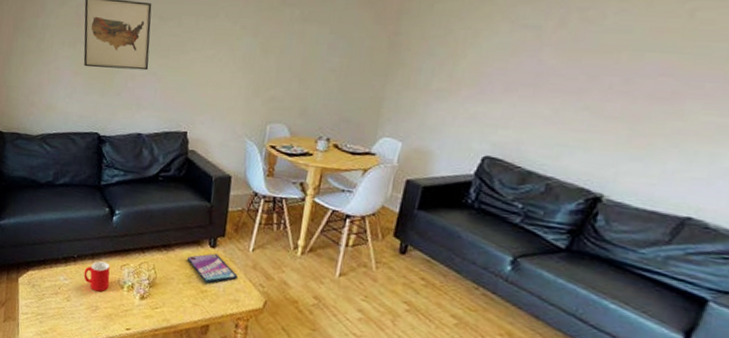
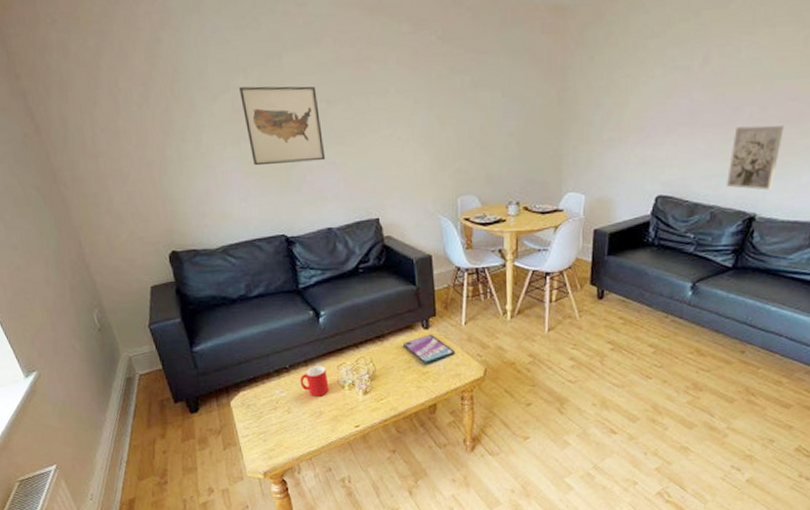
wall art: none [569,96,651,172] -> present [726,125,784,191]

